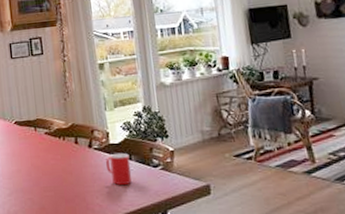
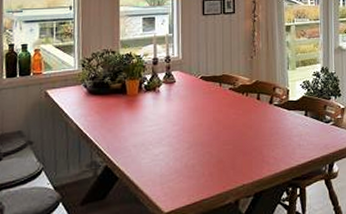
cup: present [105,152,132,186] -> none [283,109,306,140]

